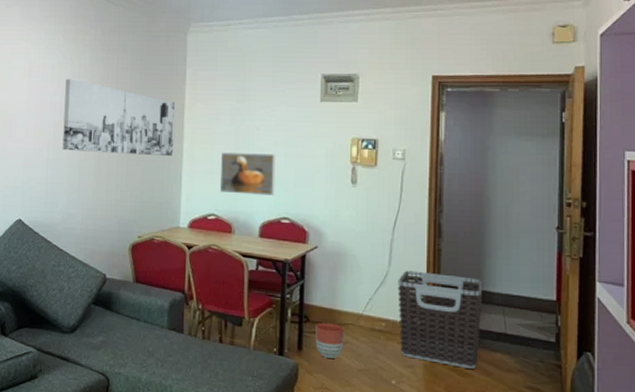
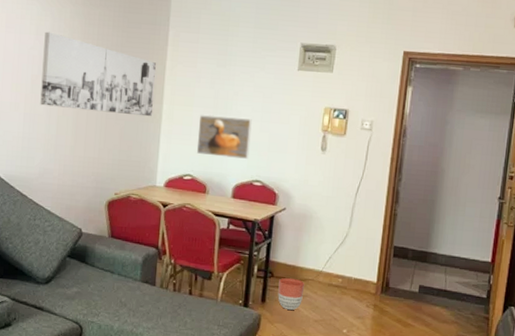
clothes hamper: present [398,270,483,369] -> none [353,232,430,320]

